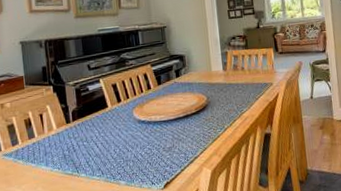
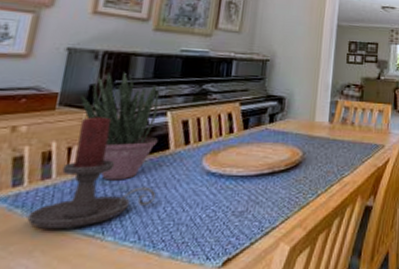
candle holder: none [27,89,106,172] -> present [27,117,155,229]
potted plant: none [37,53,99,135] -> present [79,72,159,180]

